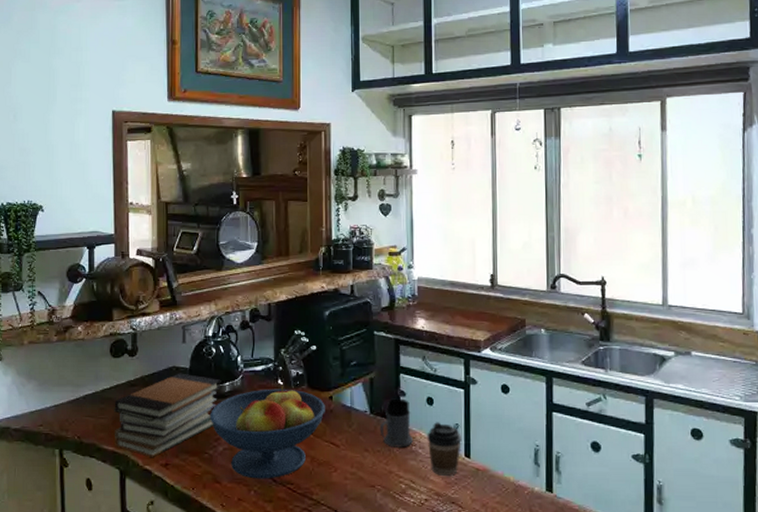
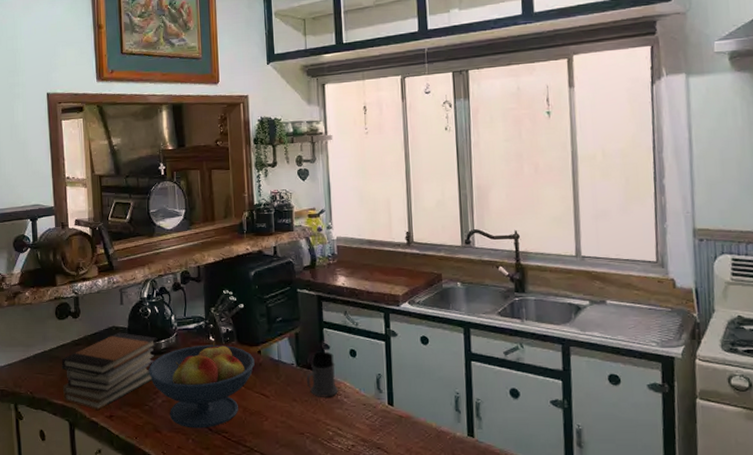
coffee cup: present [427,422,461,476] -> none [351,373,384,423]

